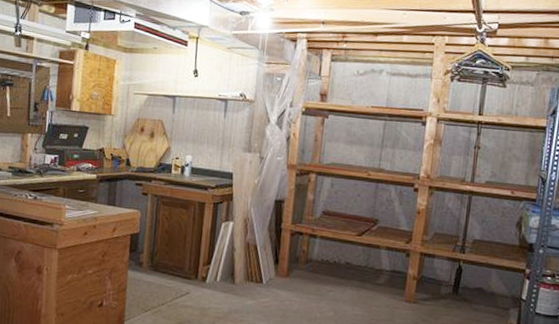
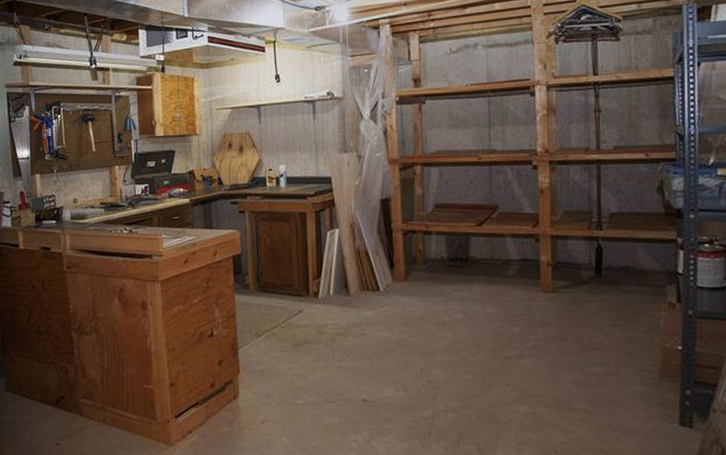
waste bin: none [325,238,353,271] -> present [443,232,473,267]

